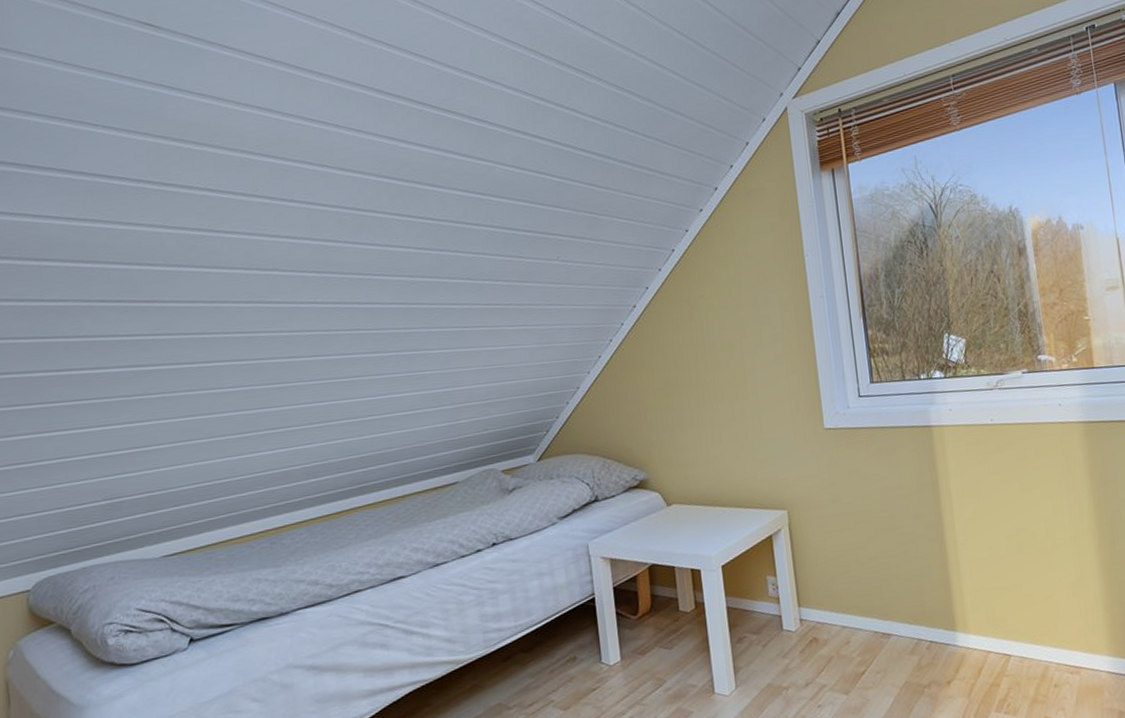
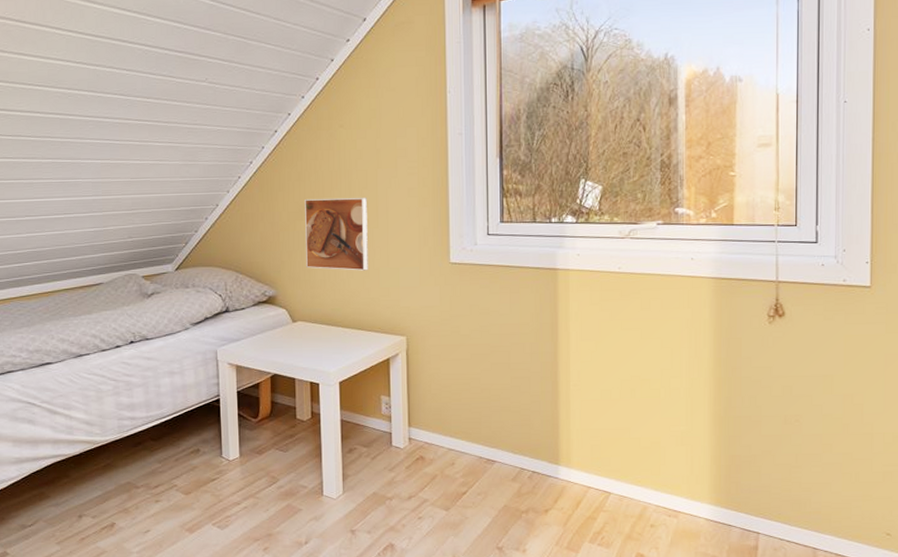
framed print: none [670,368,742,447] -> present [305,197,368,271]

